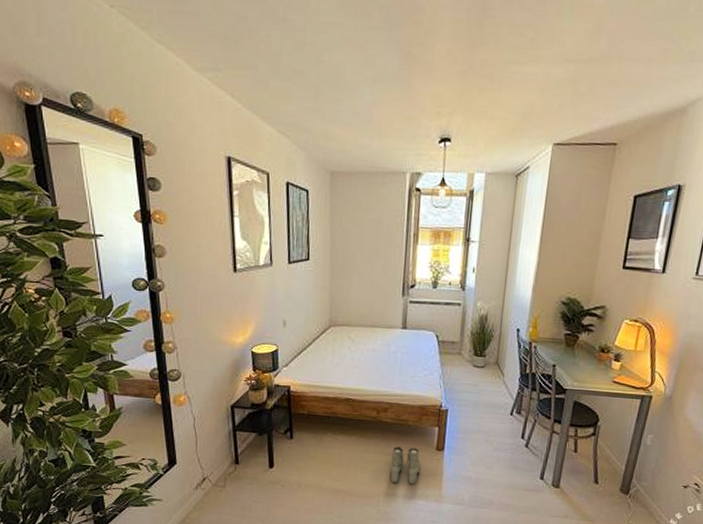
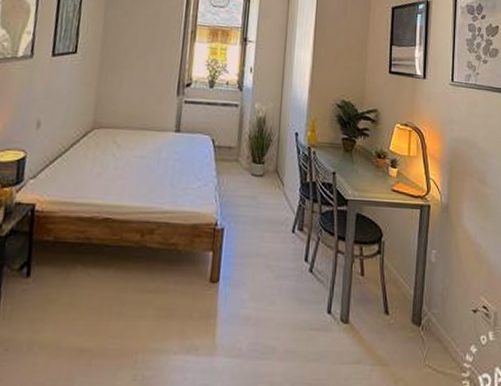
boots: present [390,446,421,485] -> none [153,280,191,333]

